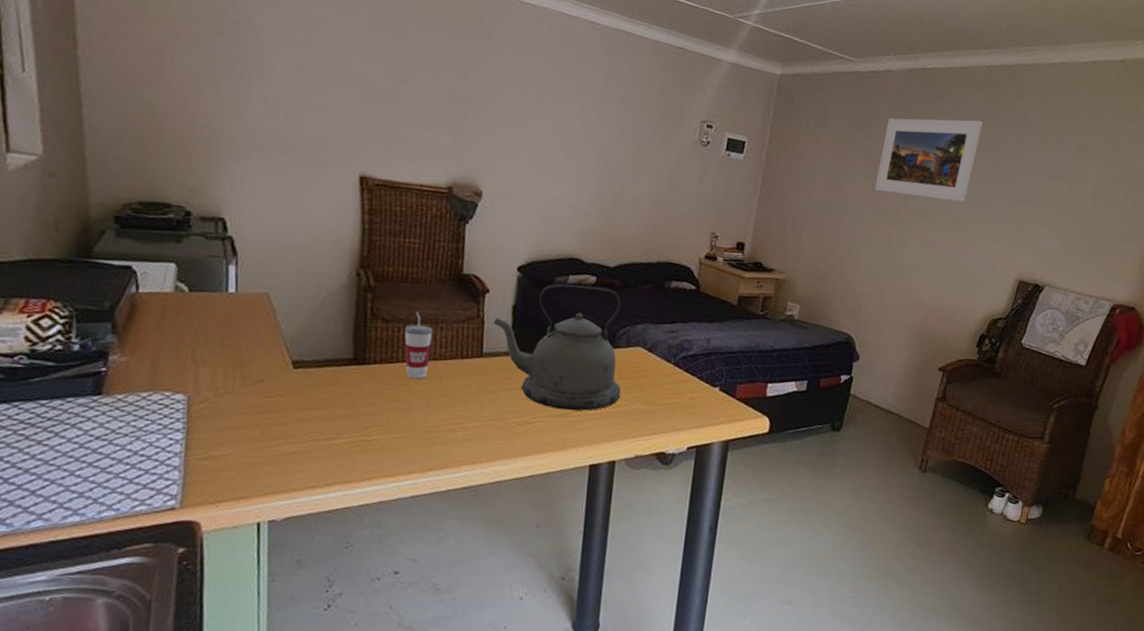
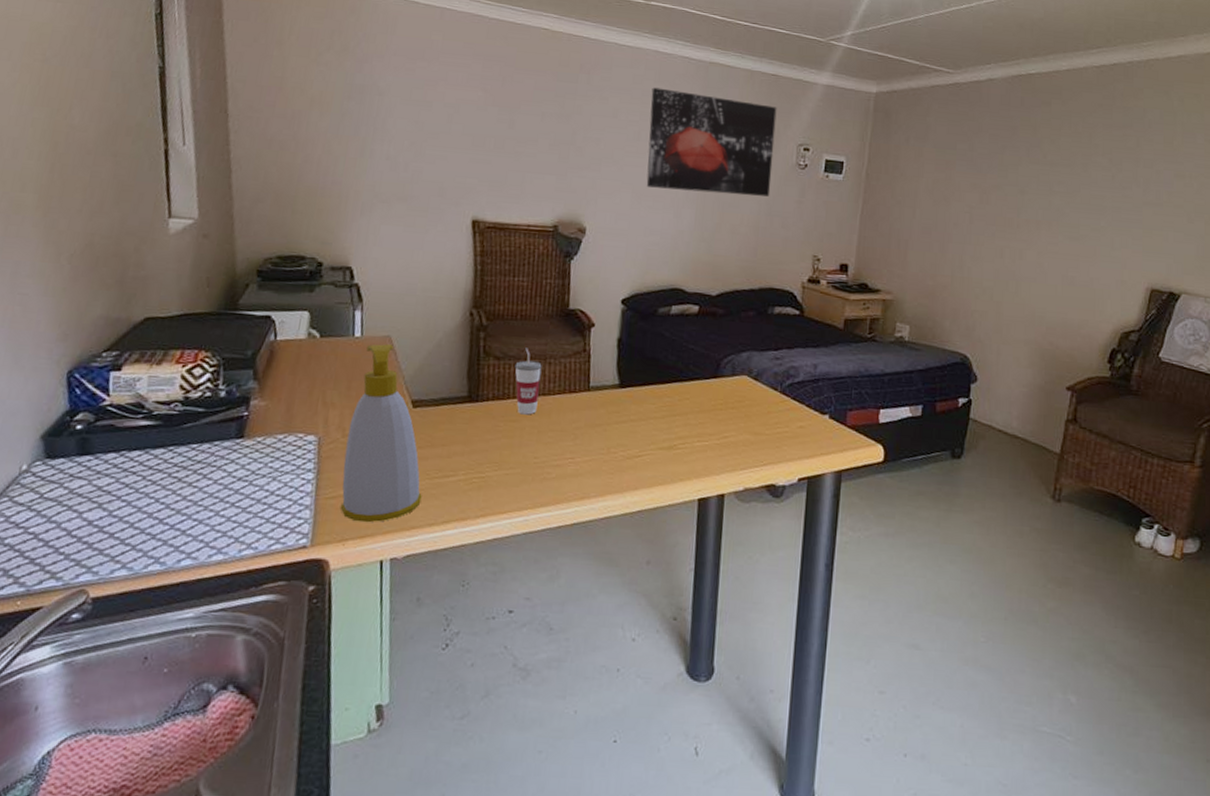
soap bottle: none [212,301,303,485] -> present [340,344,422,523]
kettle: present [493,283,622,411] -> none [599,314,727,444]
wall art: none [546,50,682,171] -> present [646,87,777,197]
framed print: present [875,118,984,202] -> none [983,122,1097,209]

